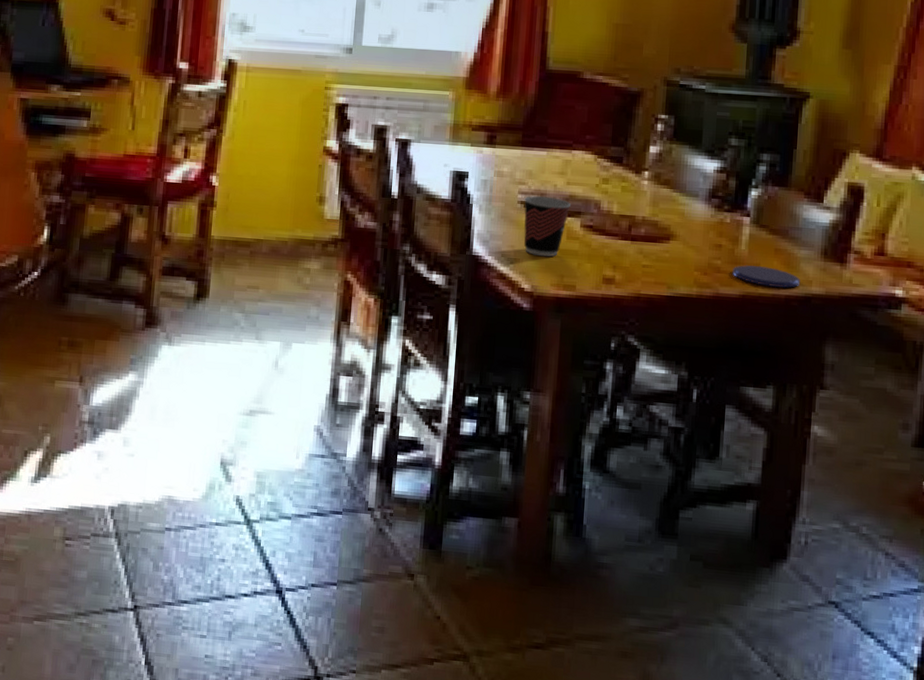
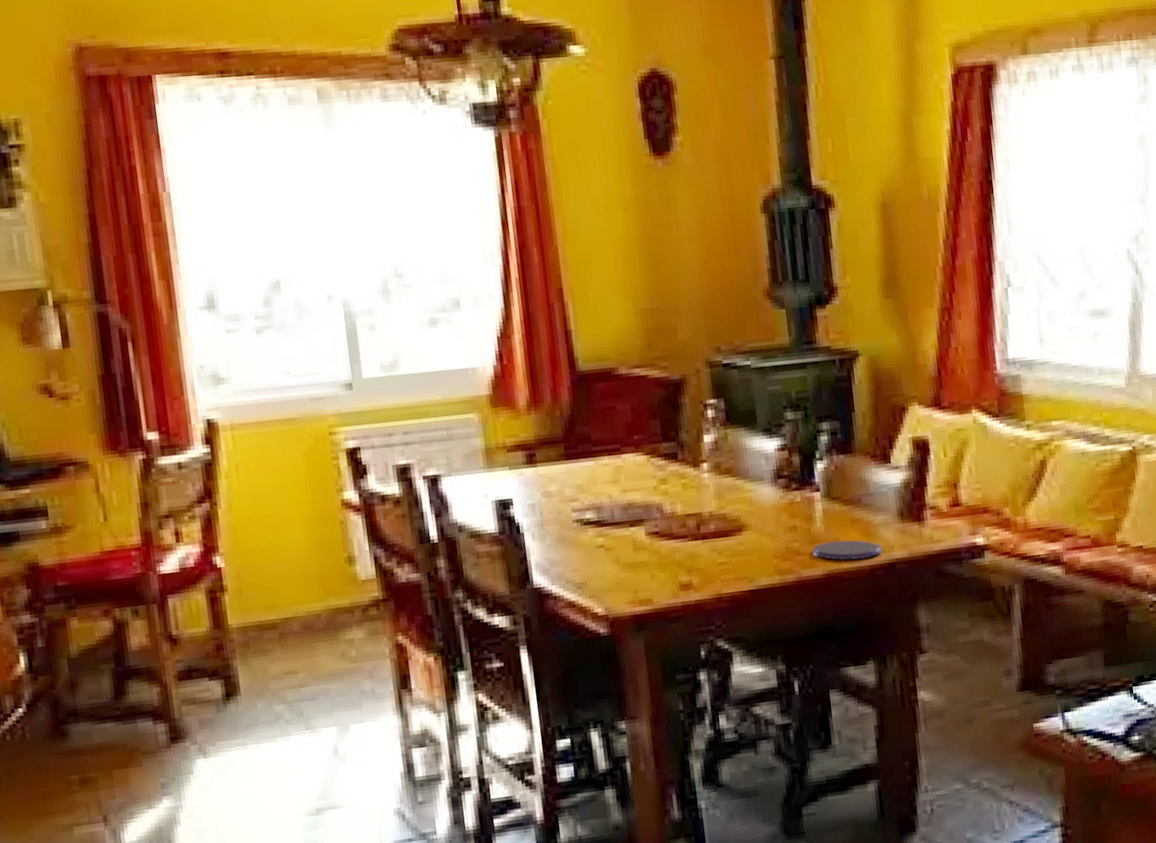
cup: present [524,196,571,257] -> none [579,509,631,575]

